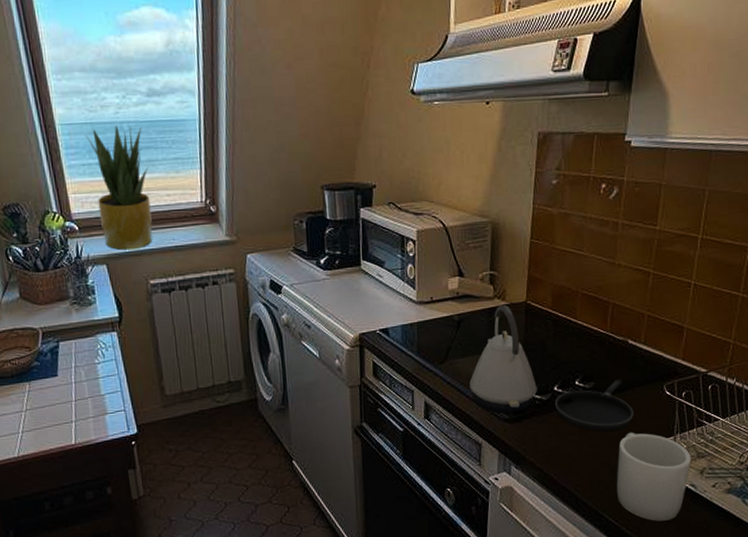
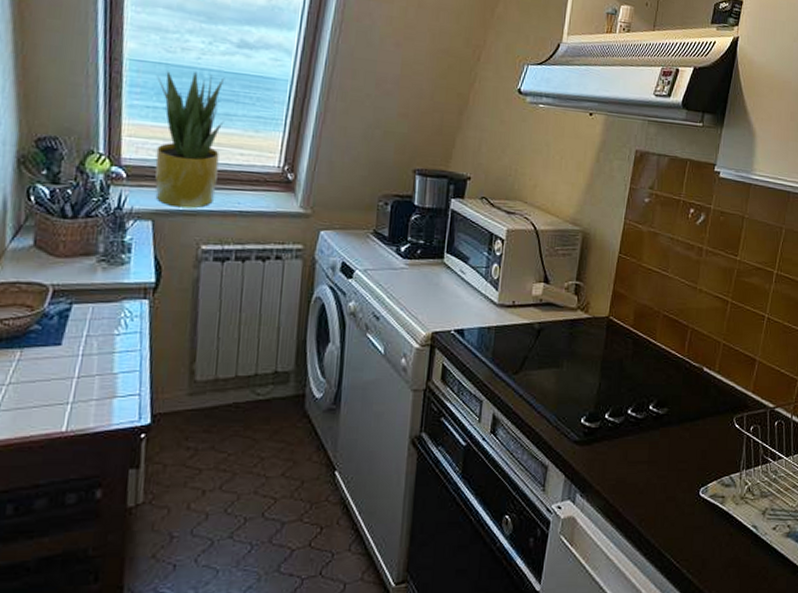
kettle: present [469,304,537,414] -> none [542,317,611,436]
frying pan: present [554,379,634,432] -> none [627,408,703,462]
mug: present [616,432,691,522] -> none [680,464,755,565]

